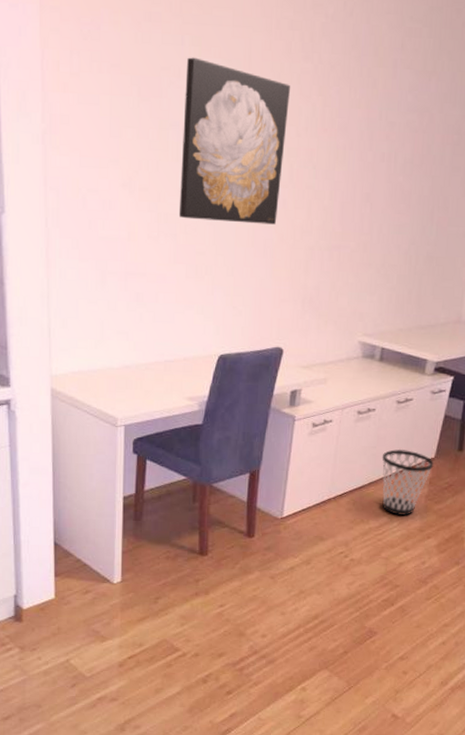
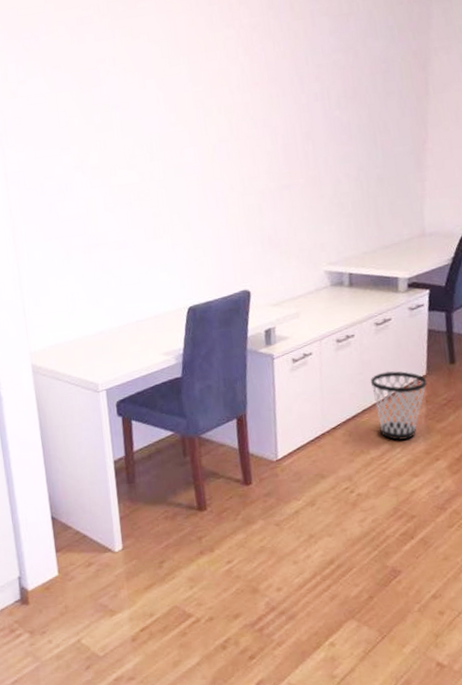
wall art: present [178,57,290,225] -> none [120,46,224,187]

